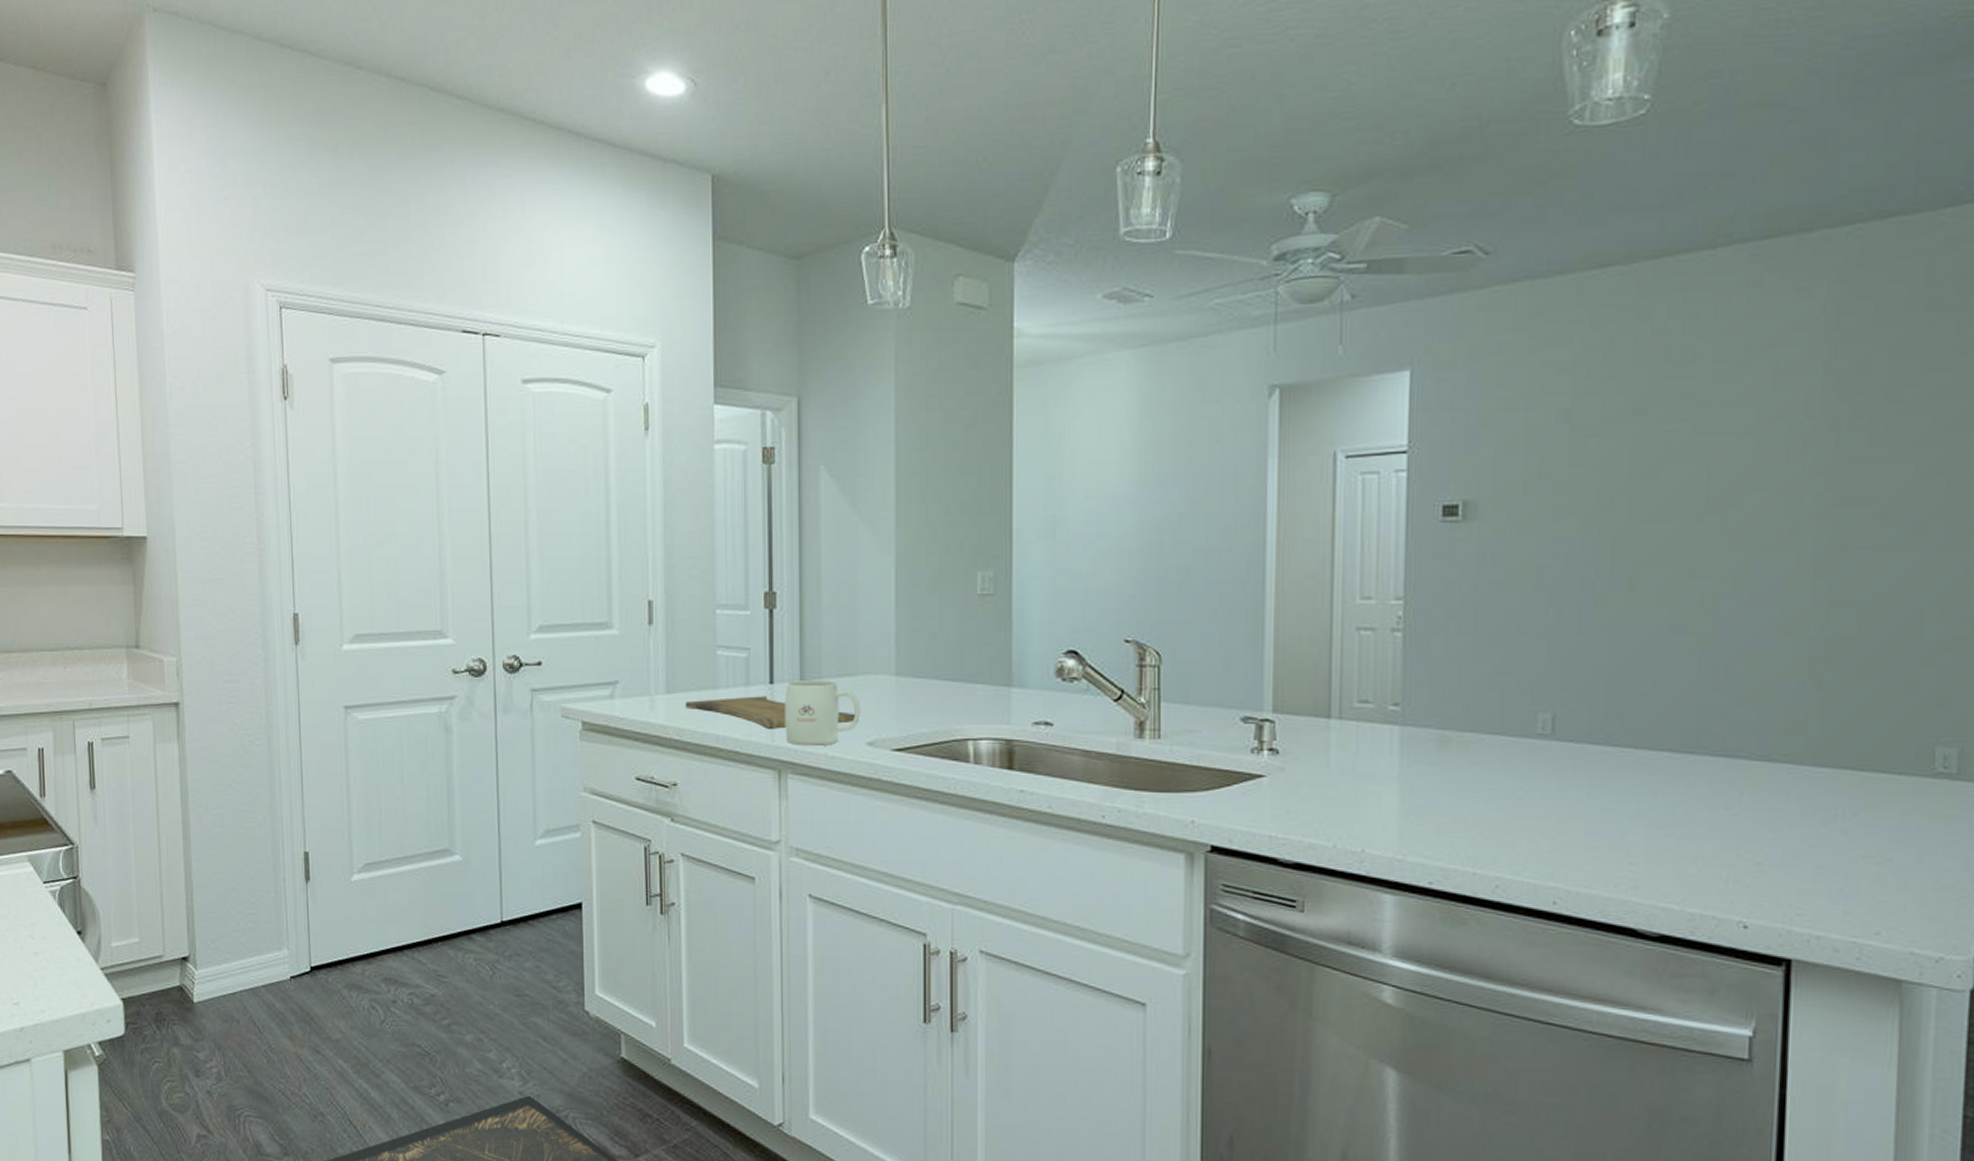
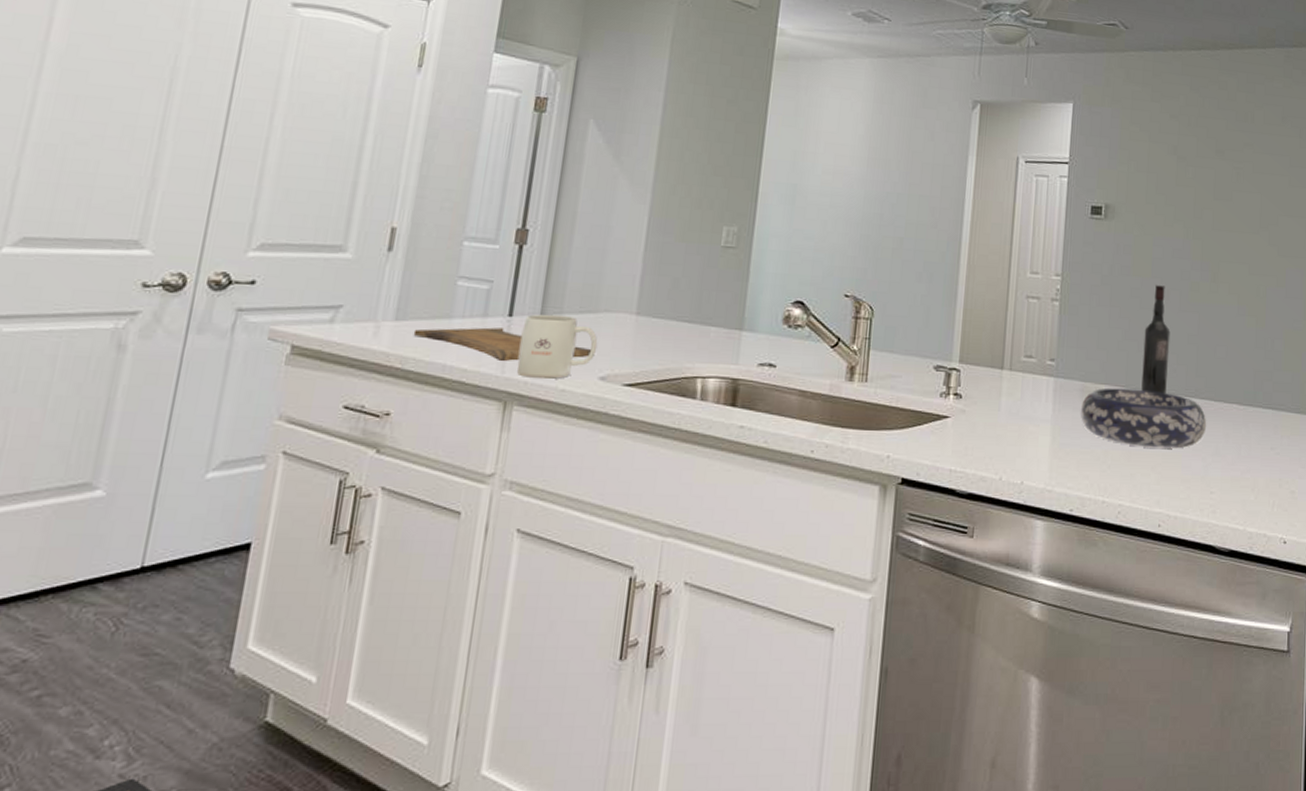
decorative bowl: none [1437,736,1623,810] -> present [1080,388,1207,449]
wine bottle: none [1524,602,1566,742] -> present [1141,285,1171,395]

